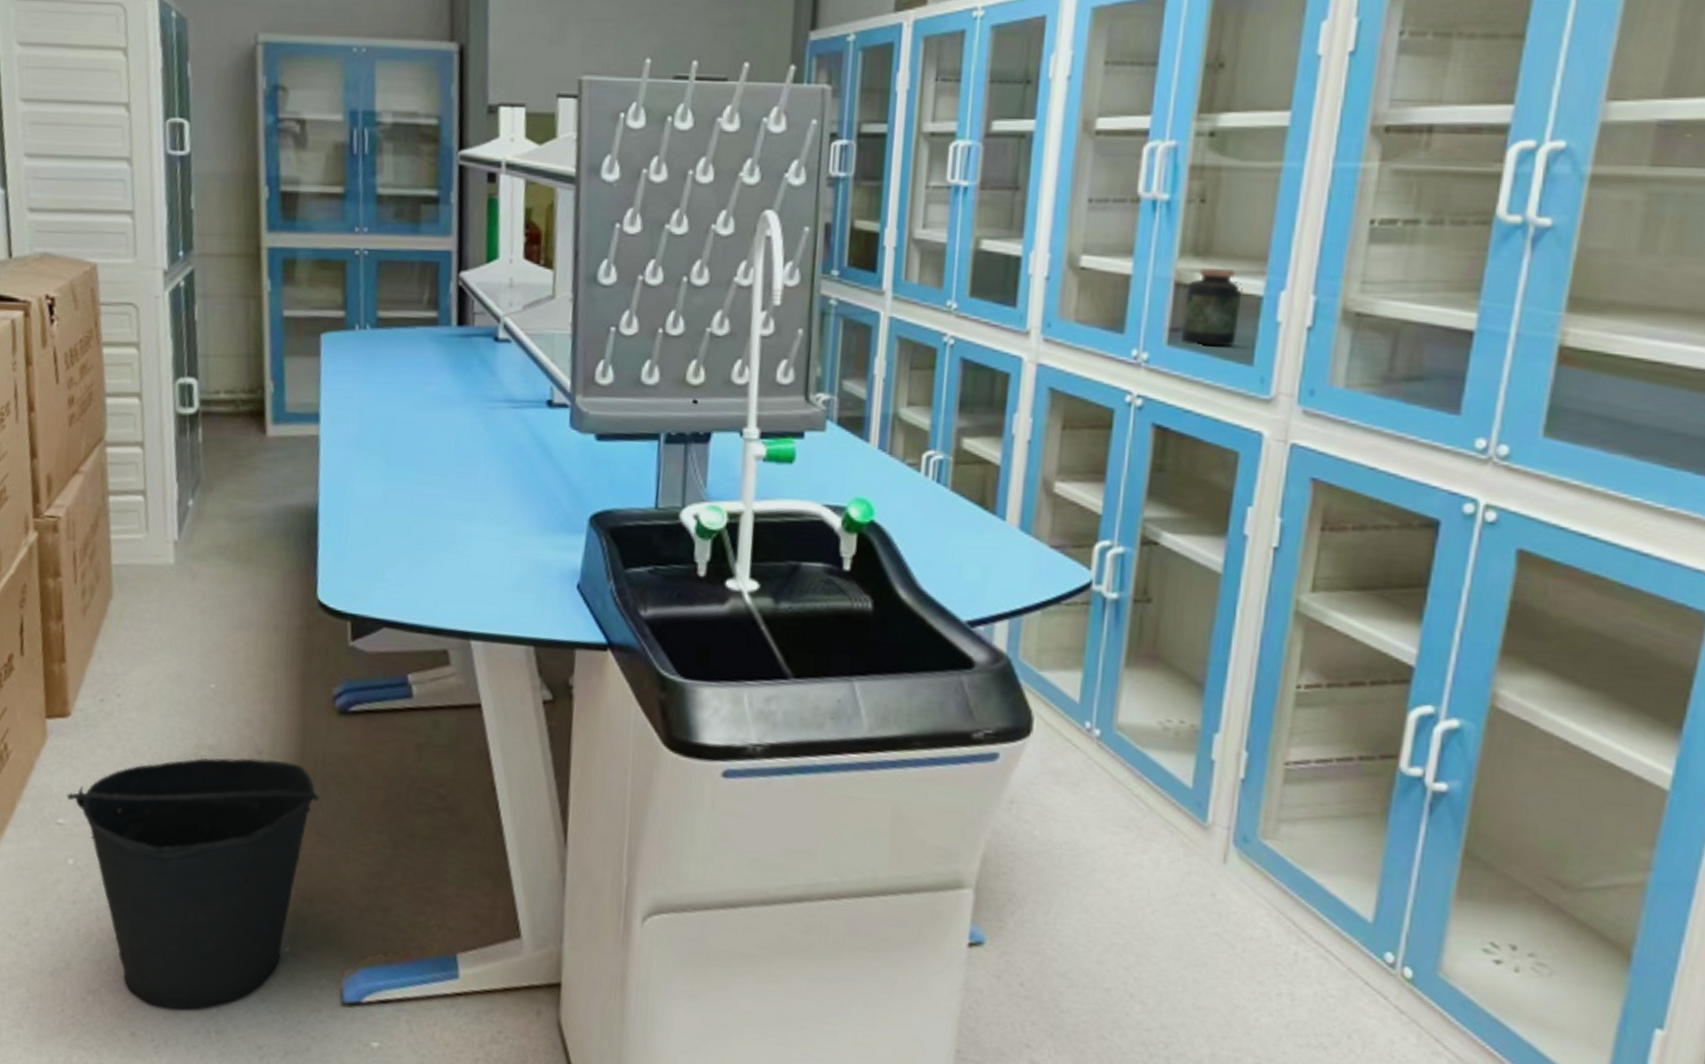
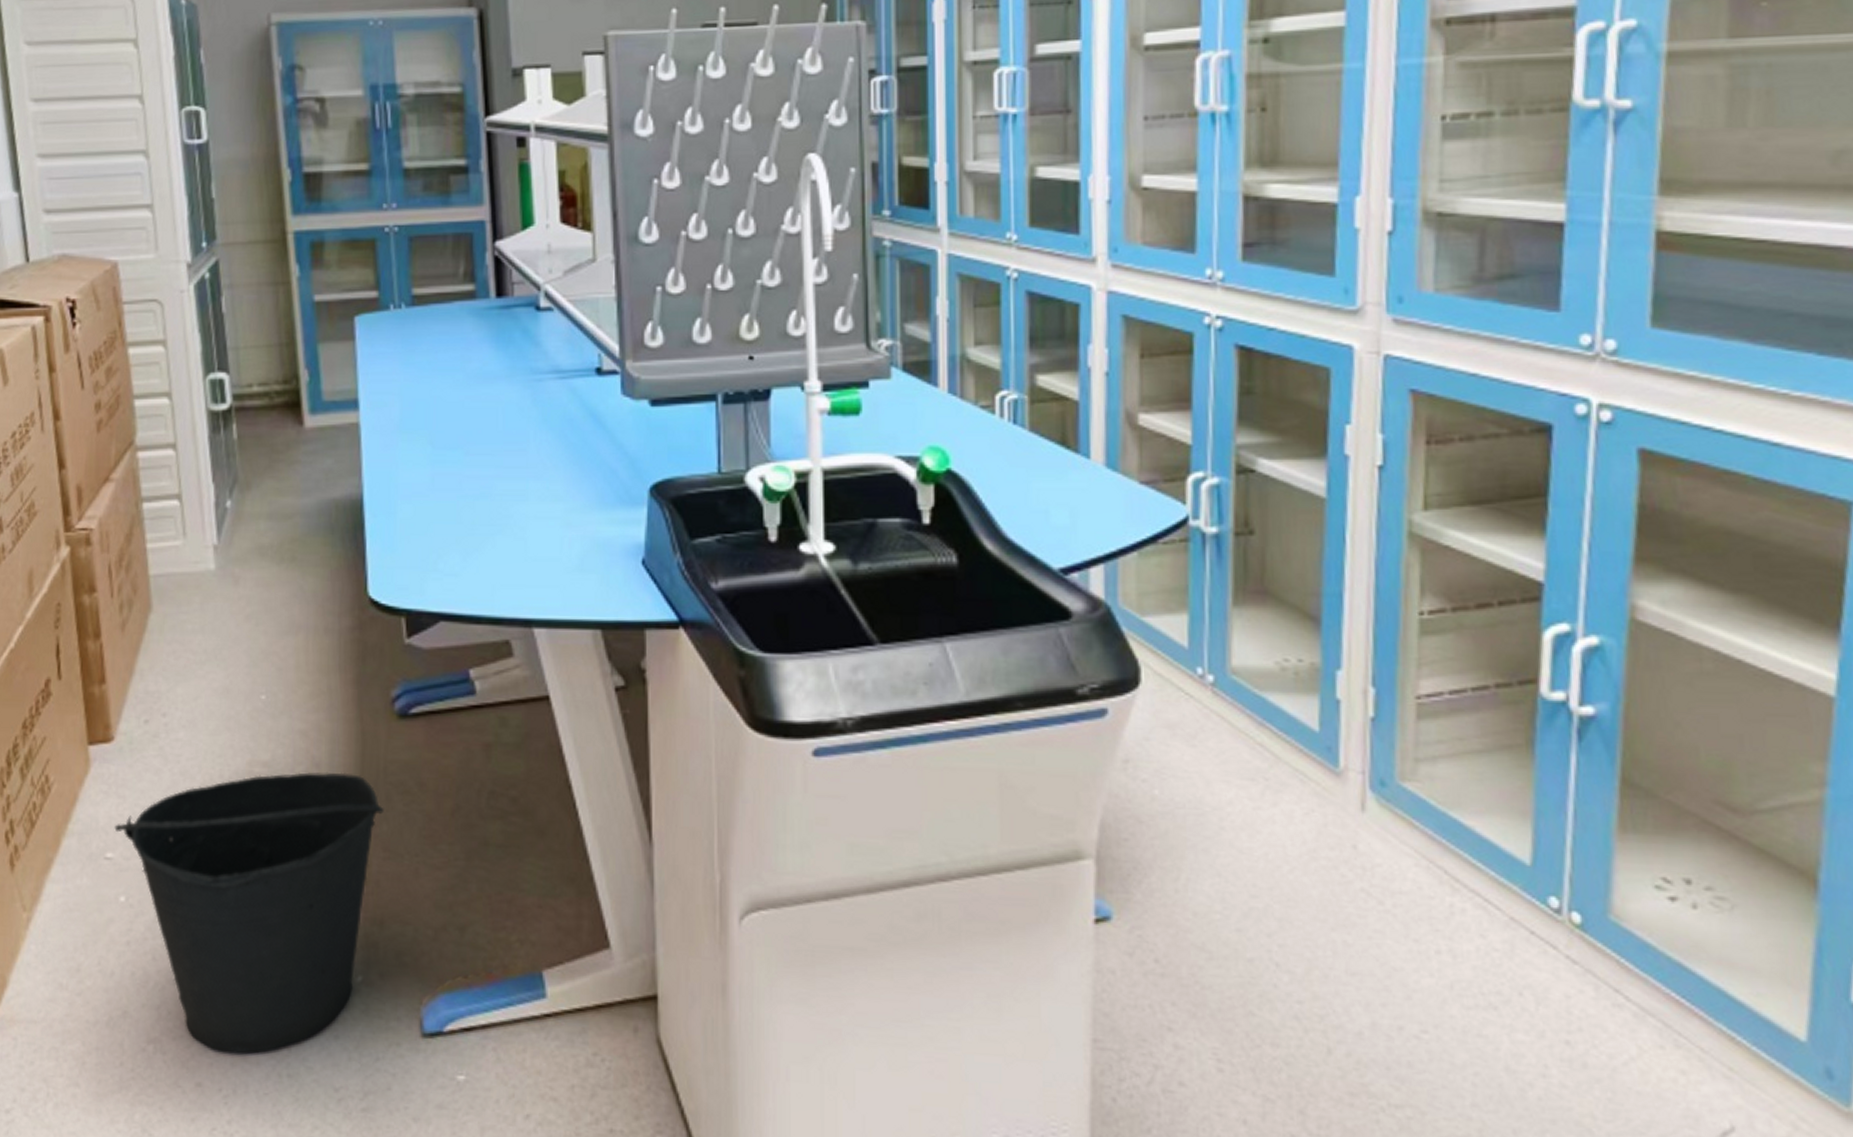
jar: present [1180,267,1243,347] -> none [1255,177,1316,260]

